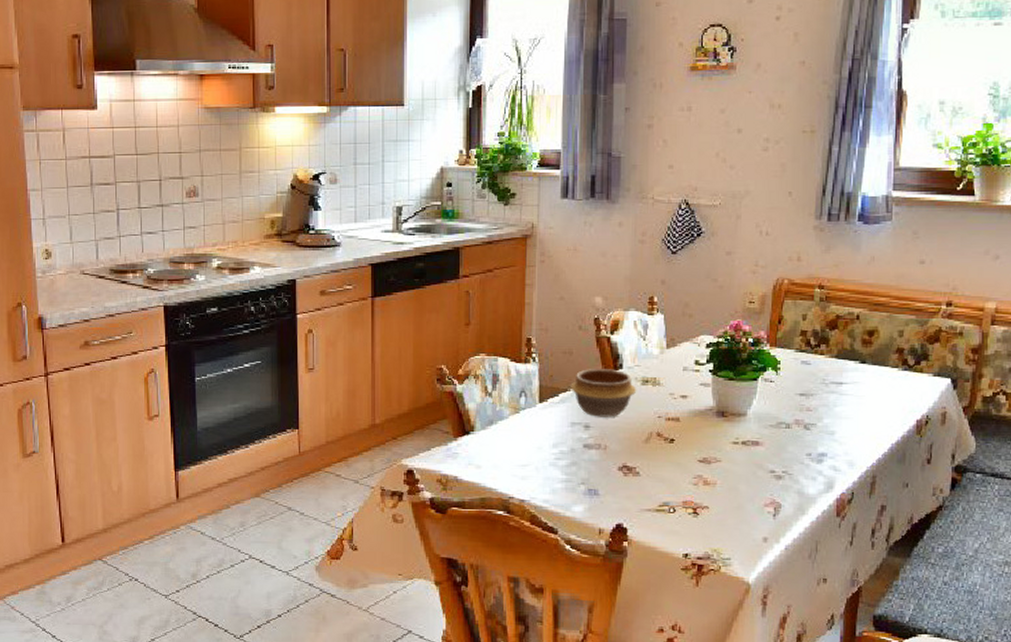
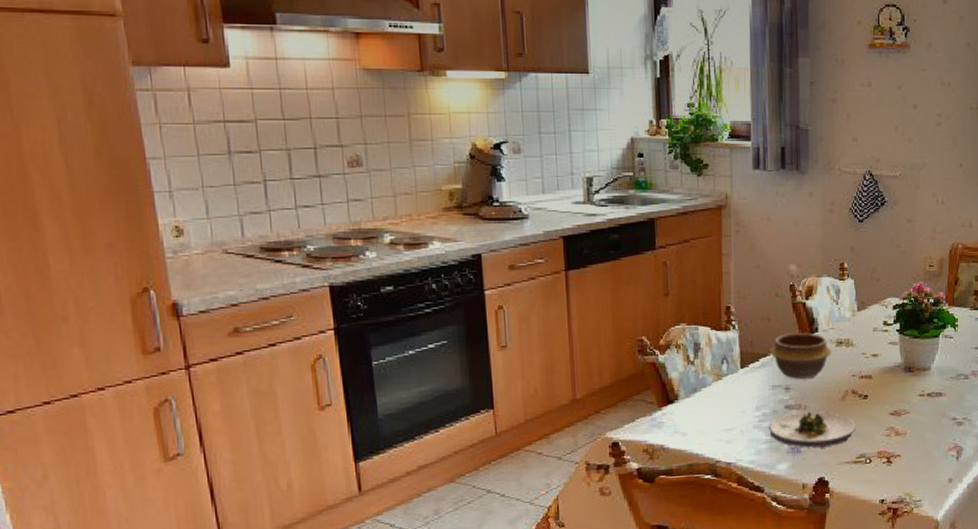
salad plate: none [566,452,660,492] -> present [769,411,856,448]

